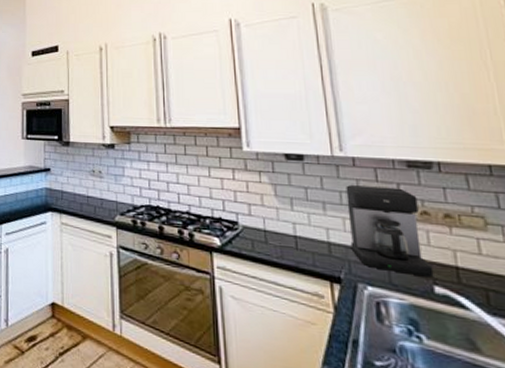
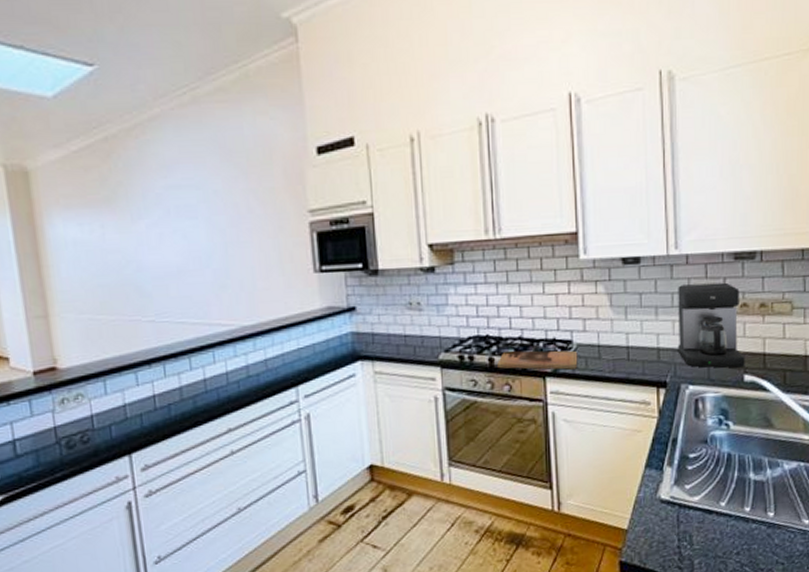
cutting board: none [167,222,244,249] -> present [497,350,578,370]

